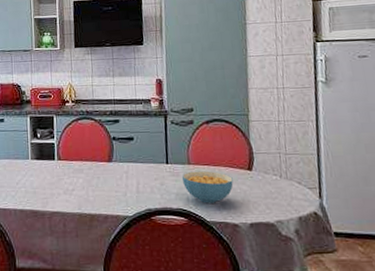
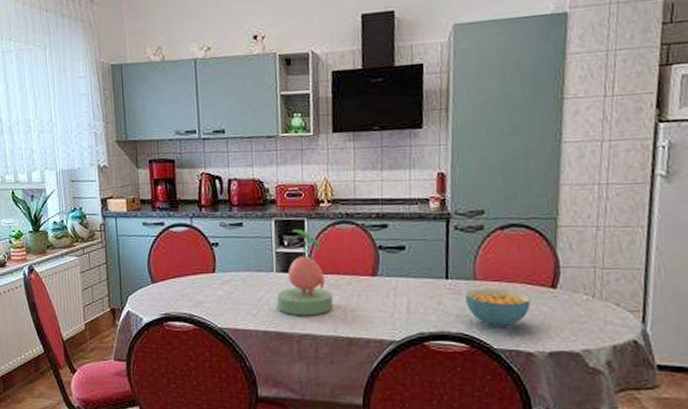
plant: none [32,124,77,196] -> present [277,229,333,316]

